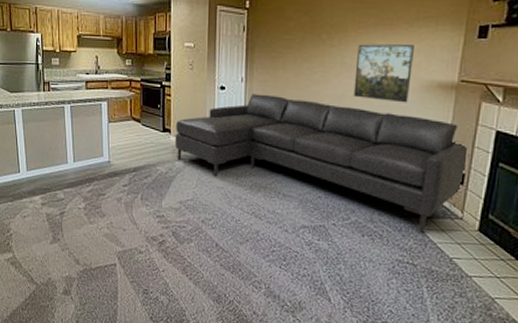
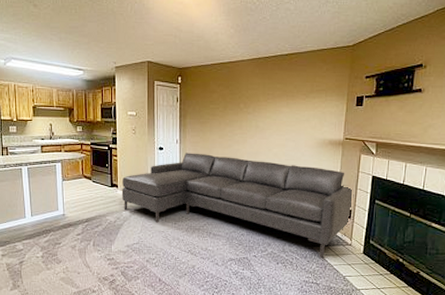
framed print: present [353,44,414,103] -> none [266,111,310,157]

